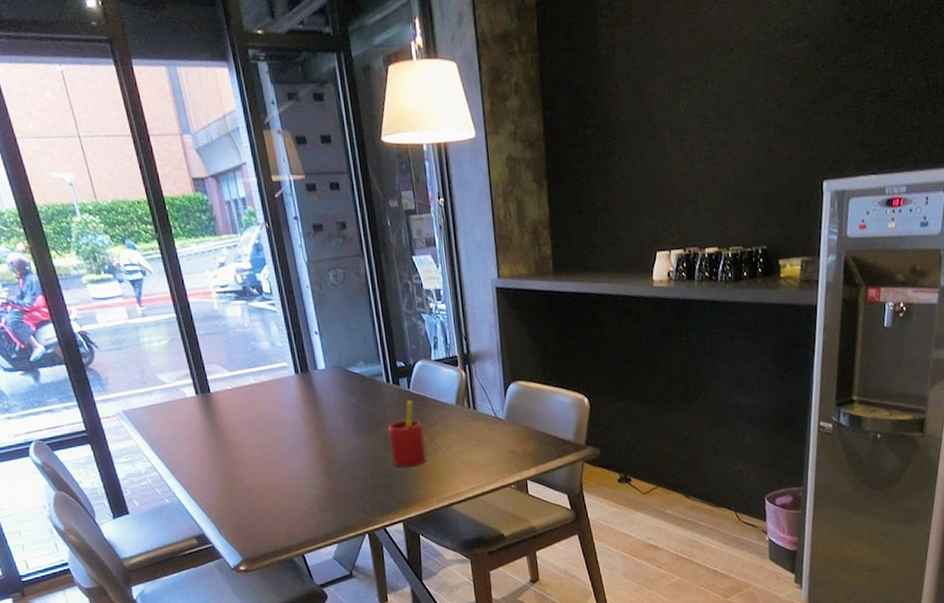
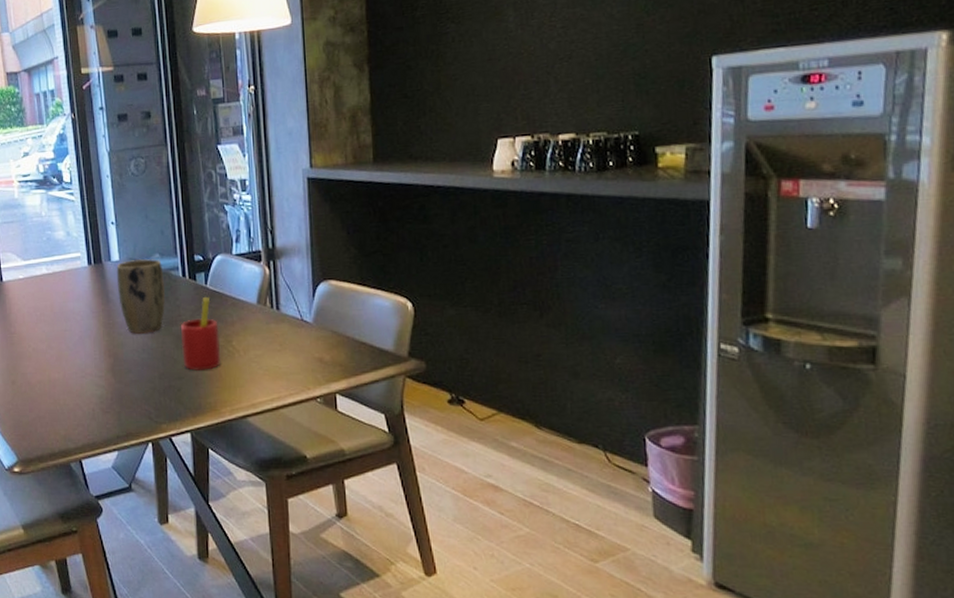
plant pot: none [323,366,372,437] -> present [116,259,165,334]

